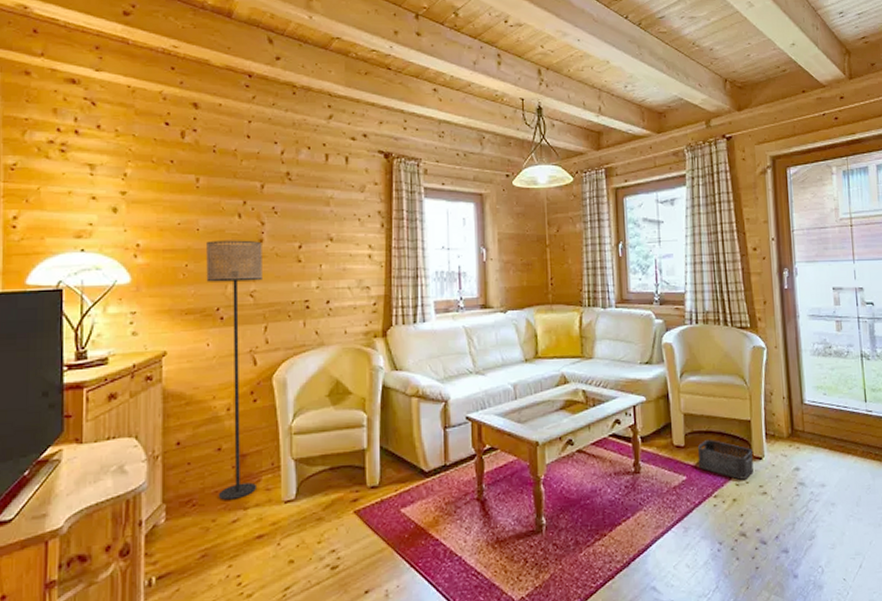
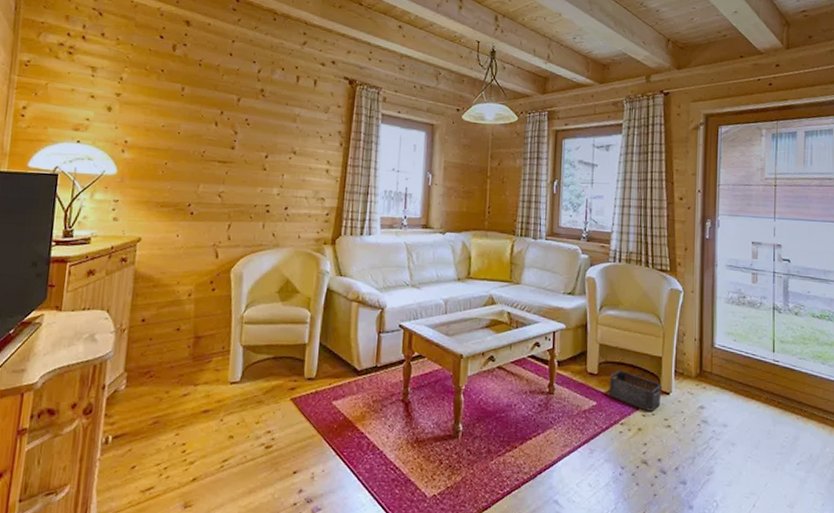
floor lamp: present [206,240,262,500] -> none [173,143,234,375]

